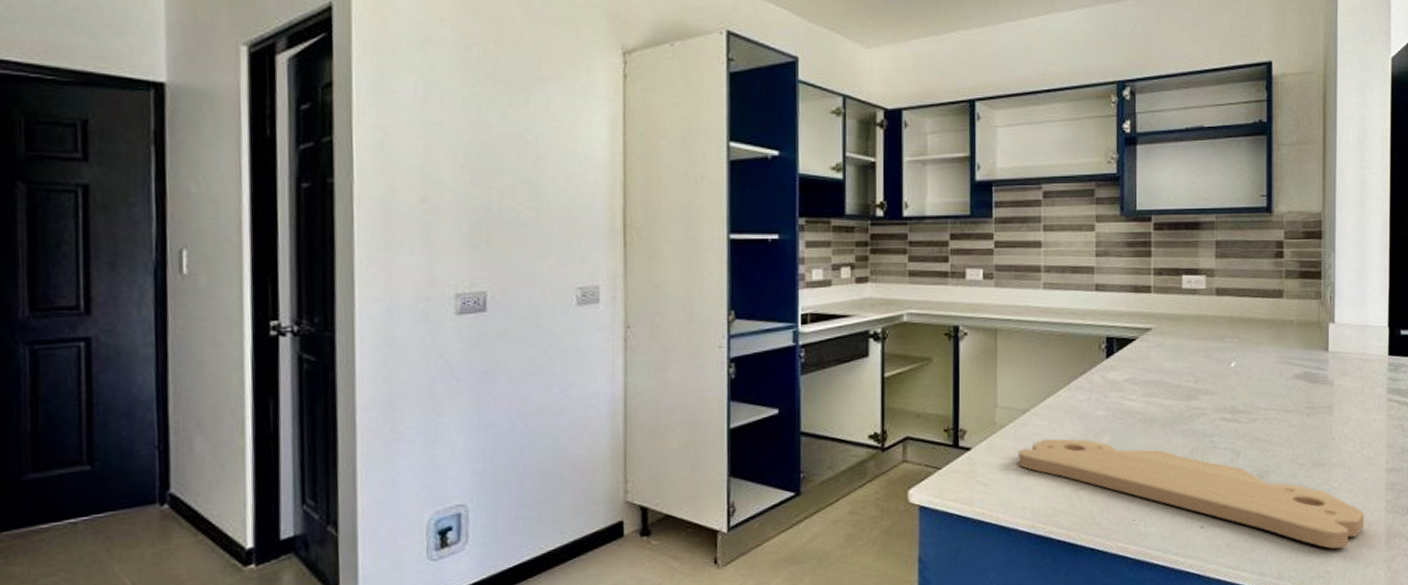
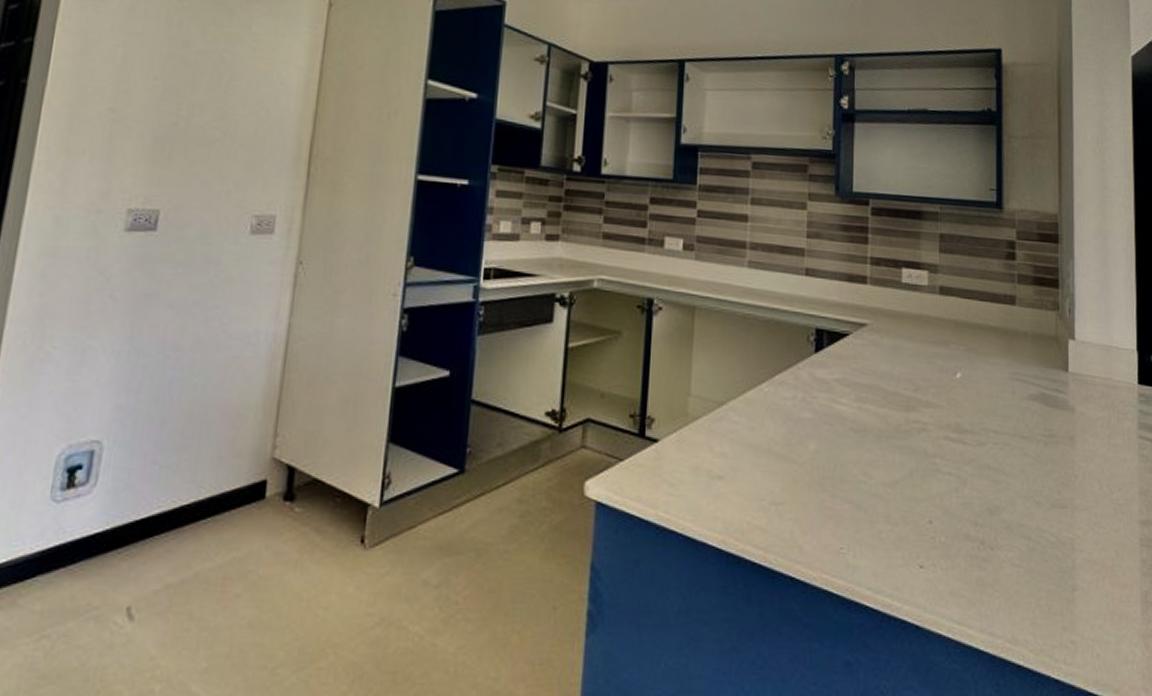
cutting board: present [1018,438,1364,549] -> none [711,438,1115,614]

